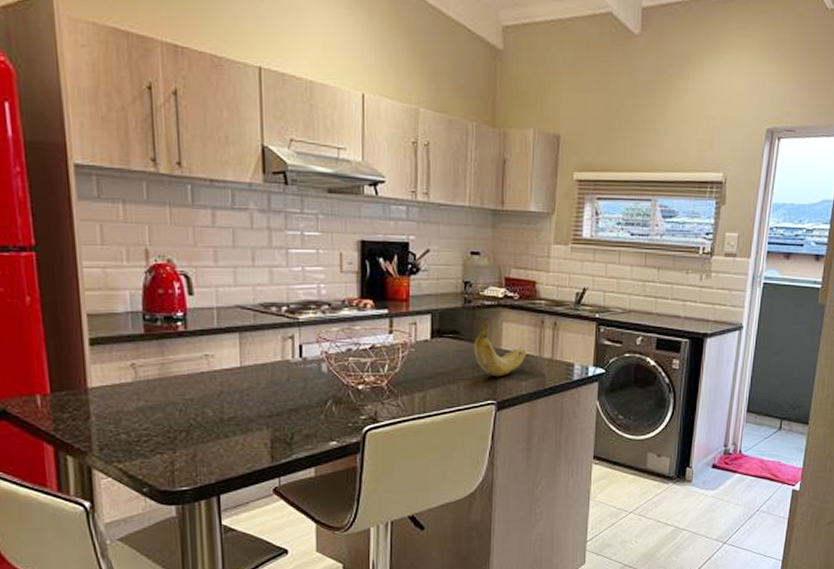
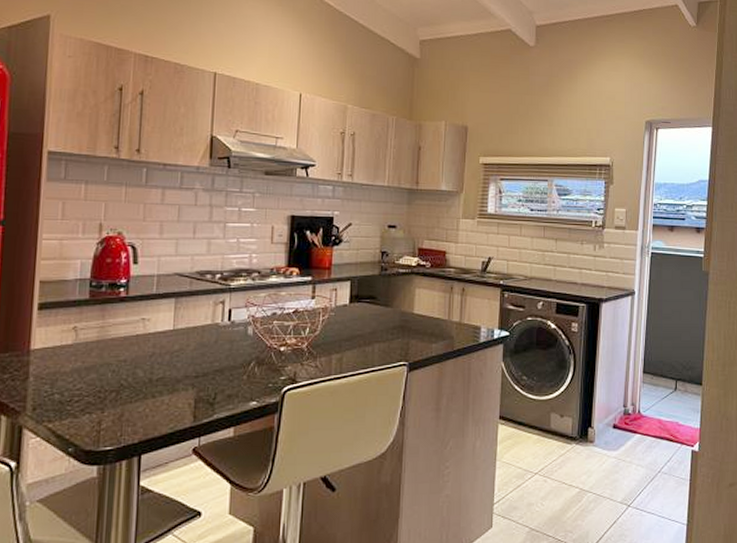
banana: present [473,317,527,377] -> none [388,284,437,339]

